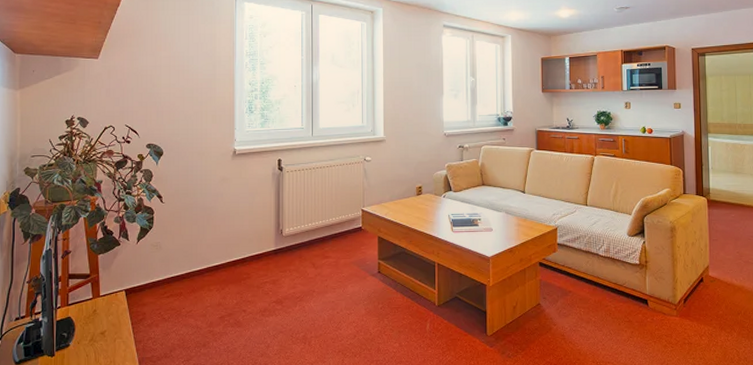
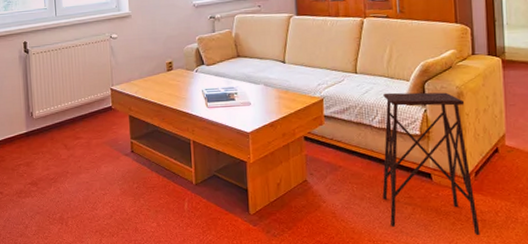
side table: none [606,224,687,358] -> present [382,92,480,236]

